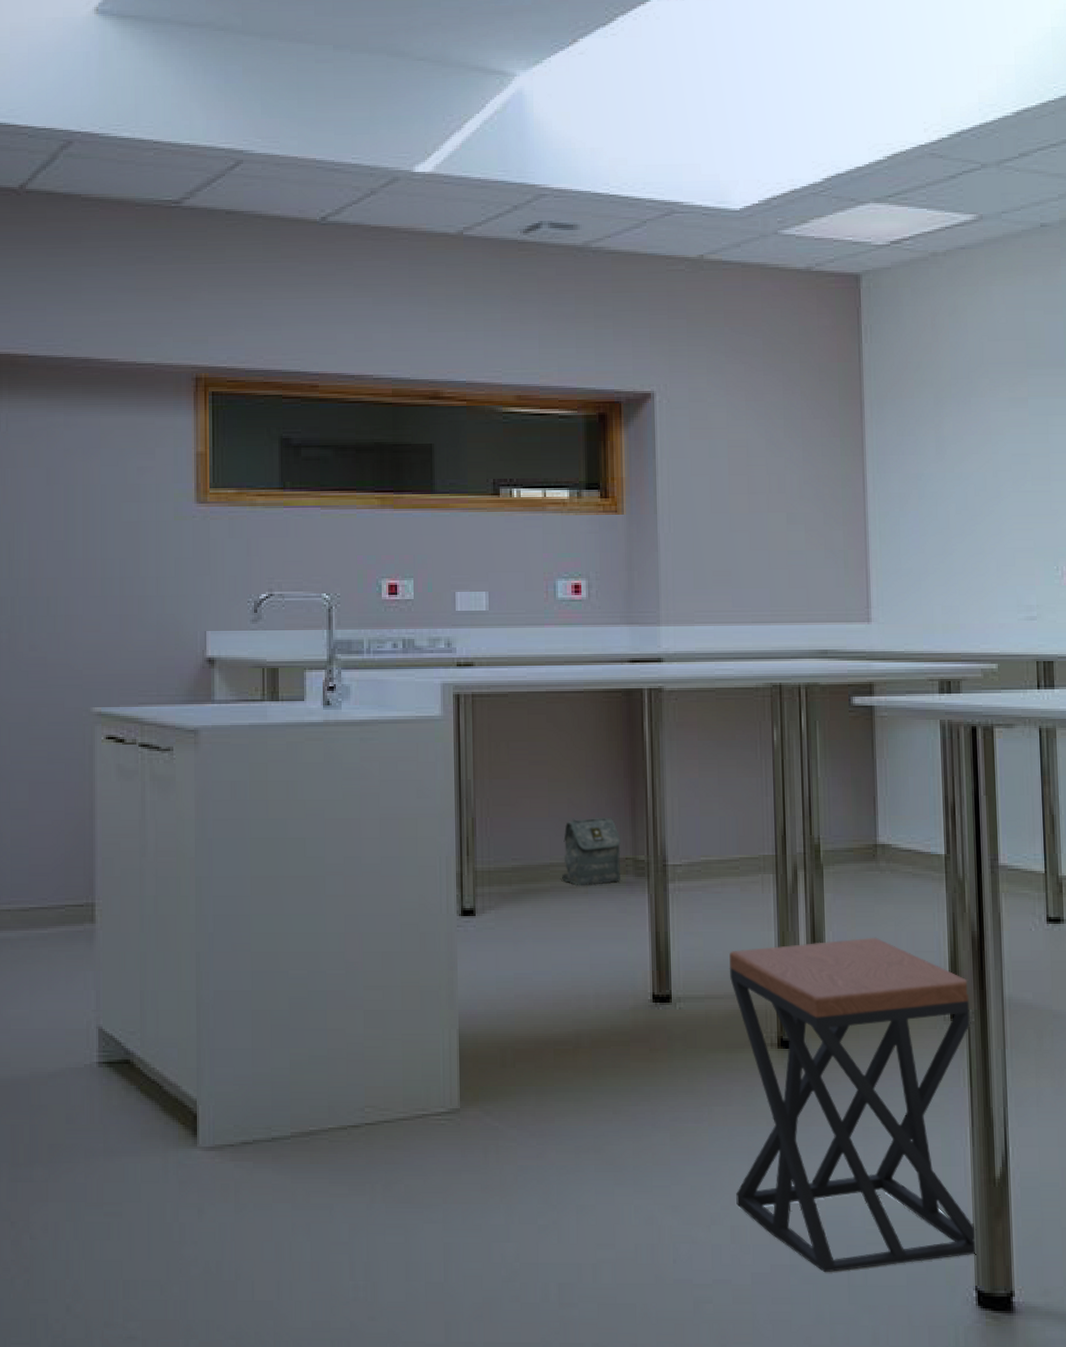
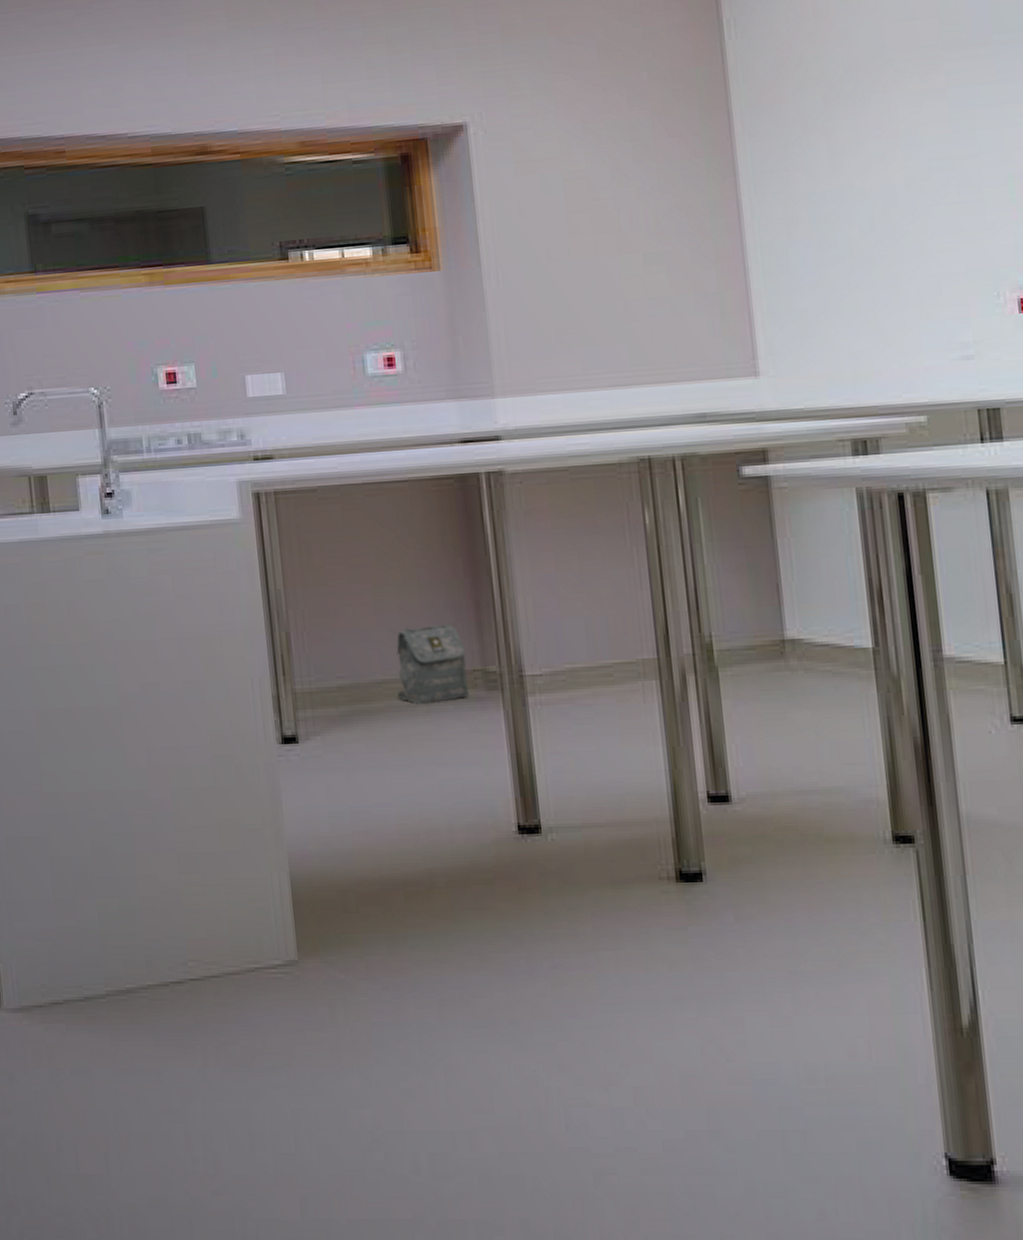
stool: present [729,937,977,1273] -> none [608,749,944,1139]

